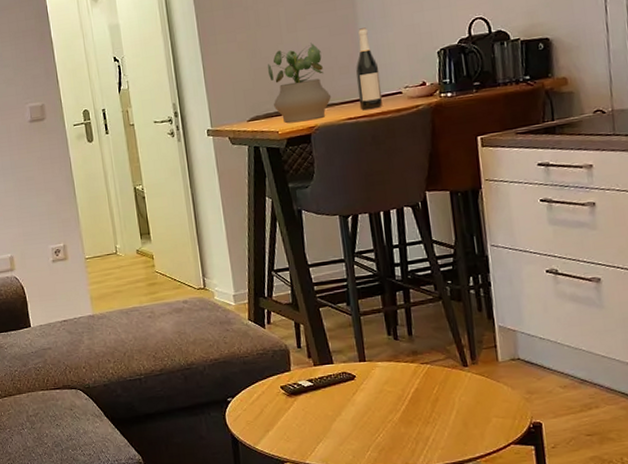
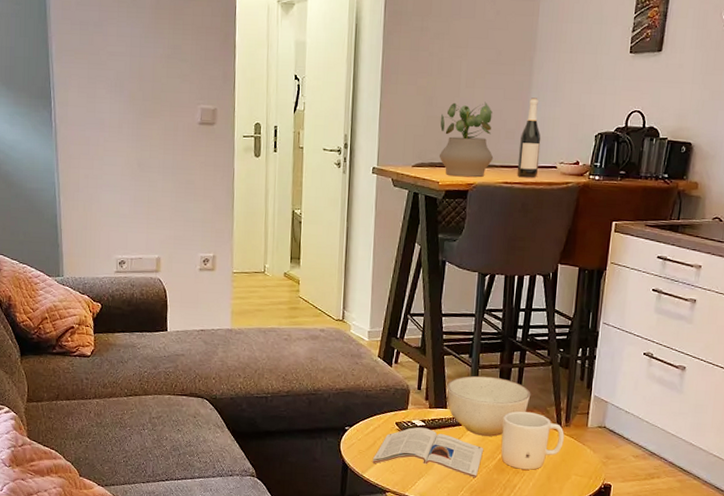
magazine: none [262,387,384,435] -> present [372,427,484,478]
bowl: none [328,322,425,388] -> present [447,375,531,437]
mug: none [398,354,474,419] -> present [500,411,564,470]

